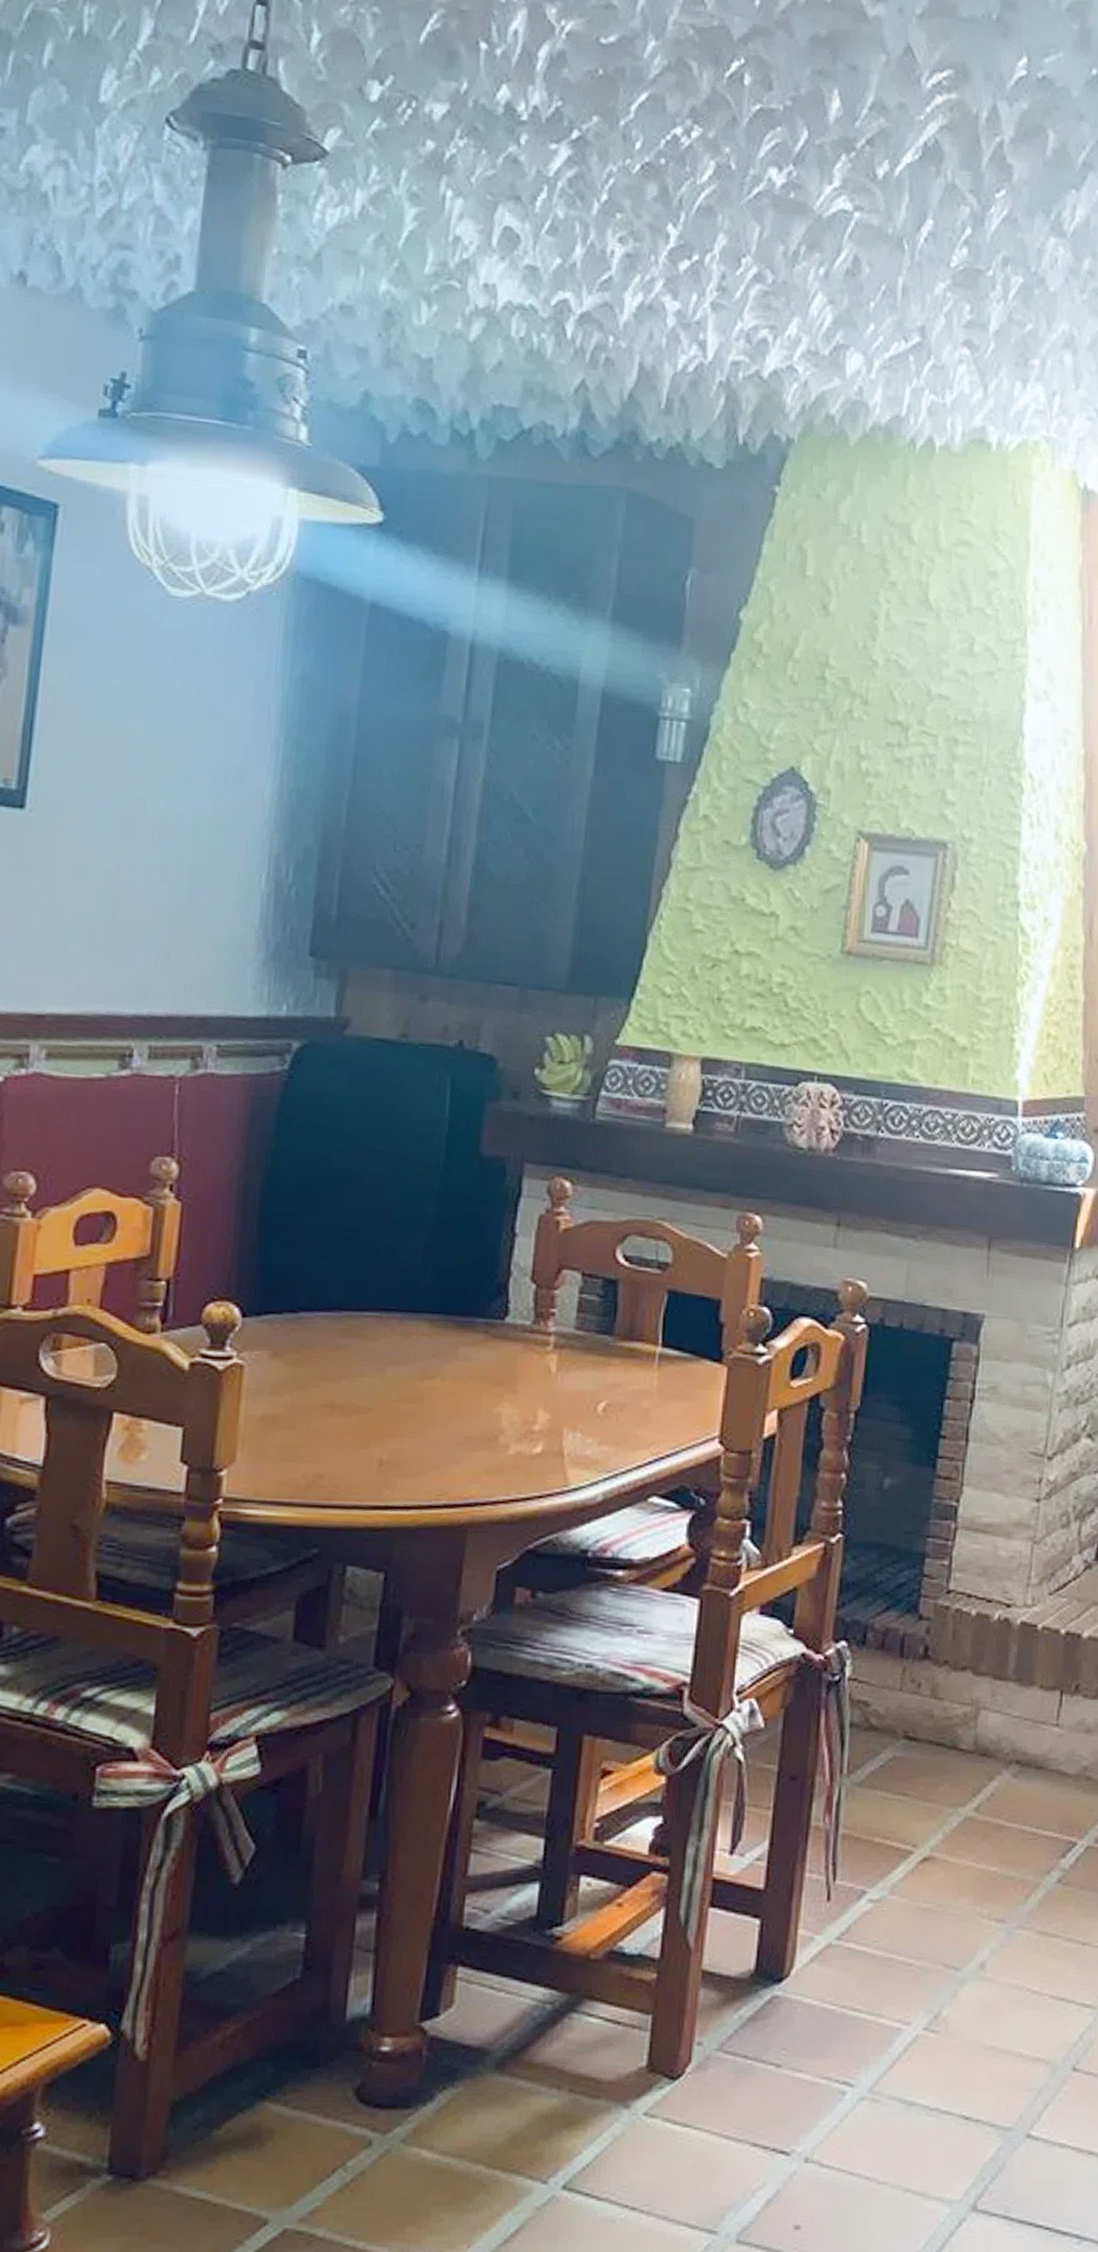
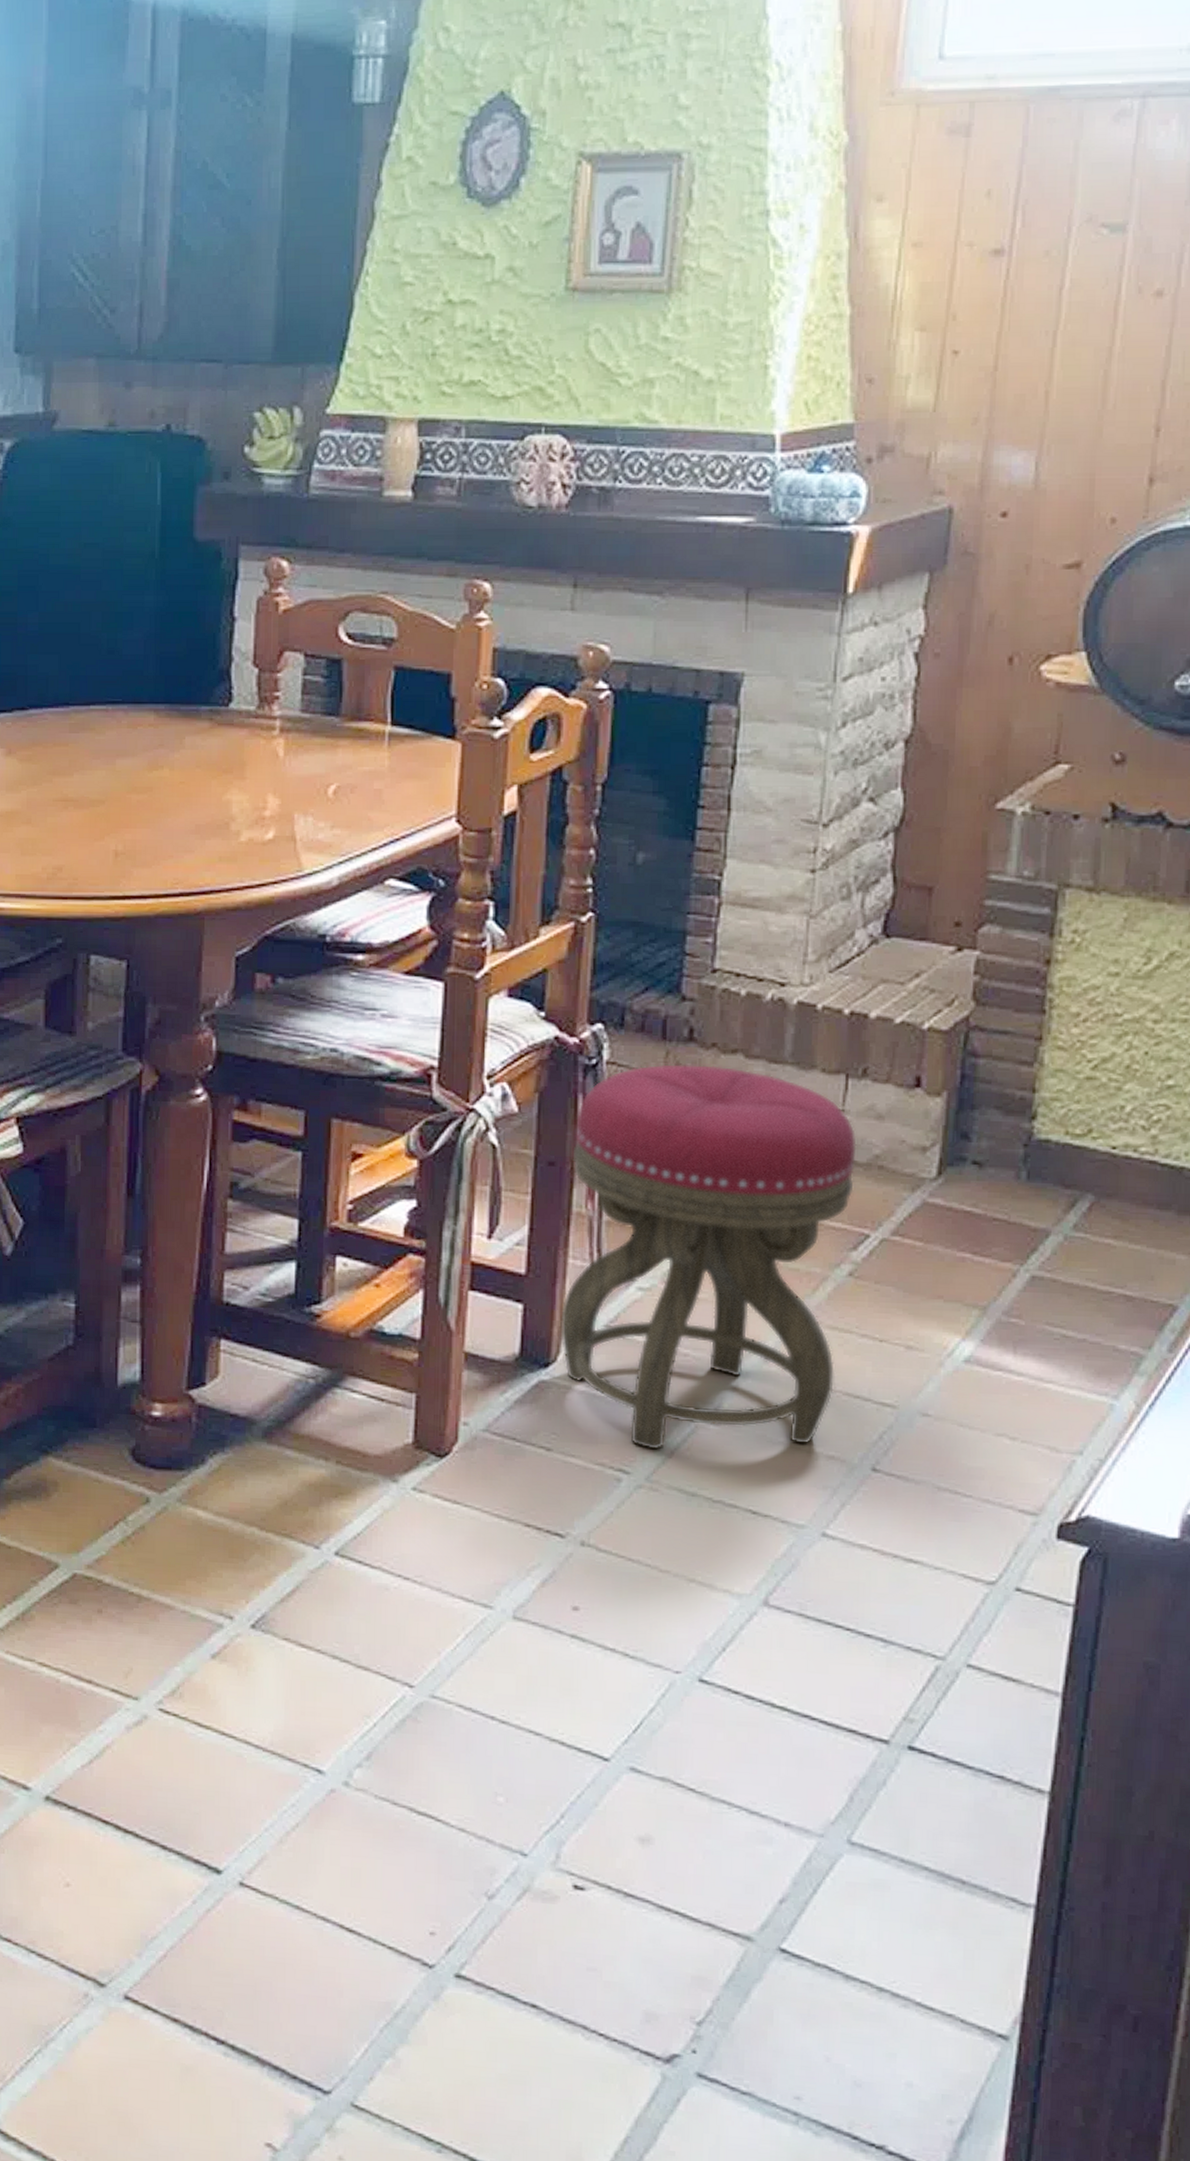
stool: none [794,1681,1068,2061] -> present [560,1064,857,1450]

